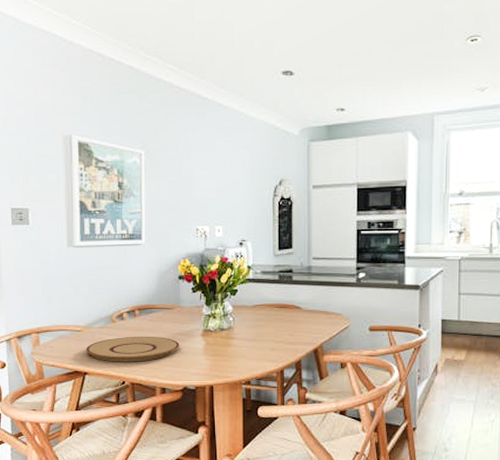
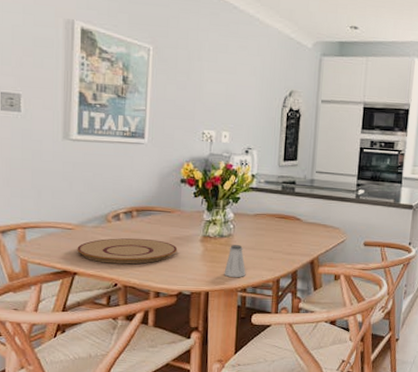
saltshaker: none [227,337,249,370] -> present [224,245,246,277]

